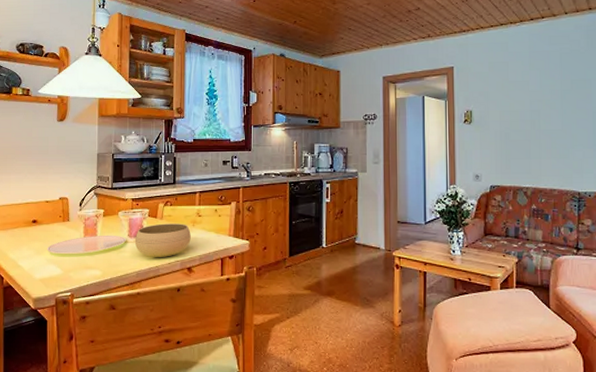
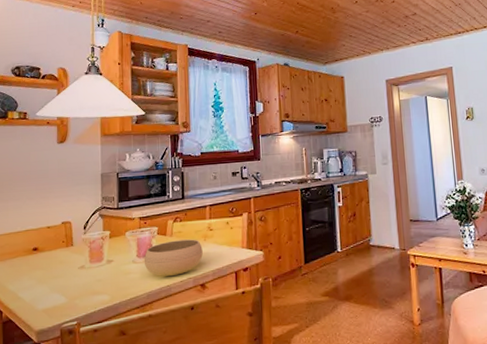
plate: present [47,235,127,255] -> none [49,256,135,282]

